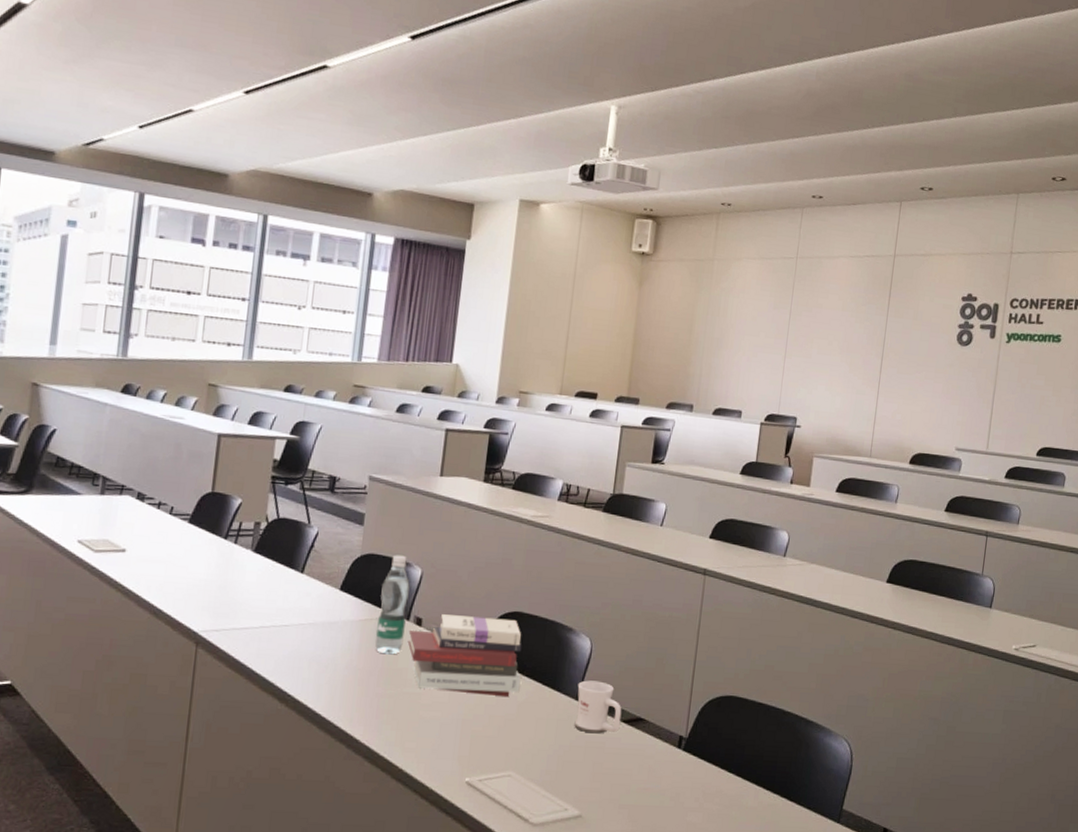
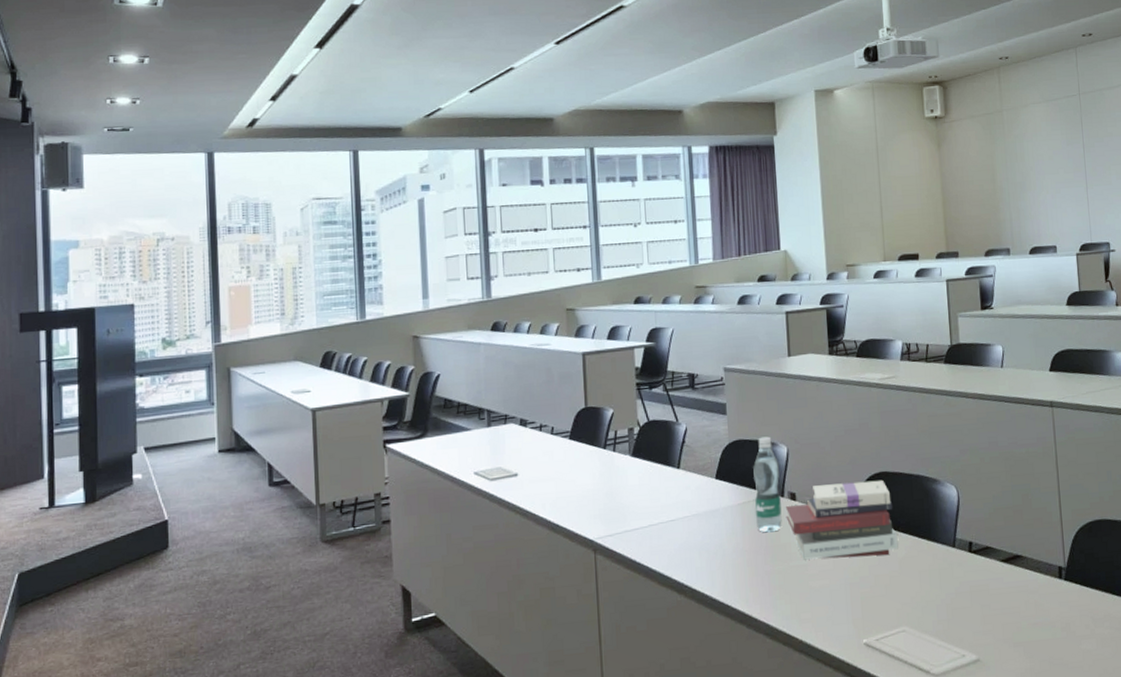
mug: present [574,680,622,734] -> none [952,525,1000,578]

